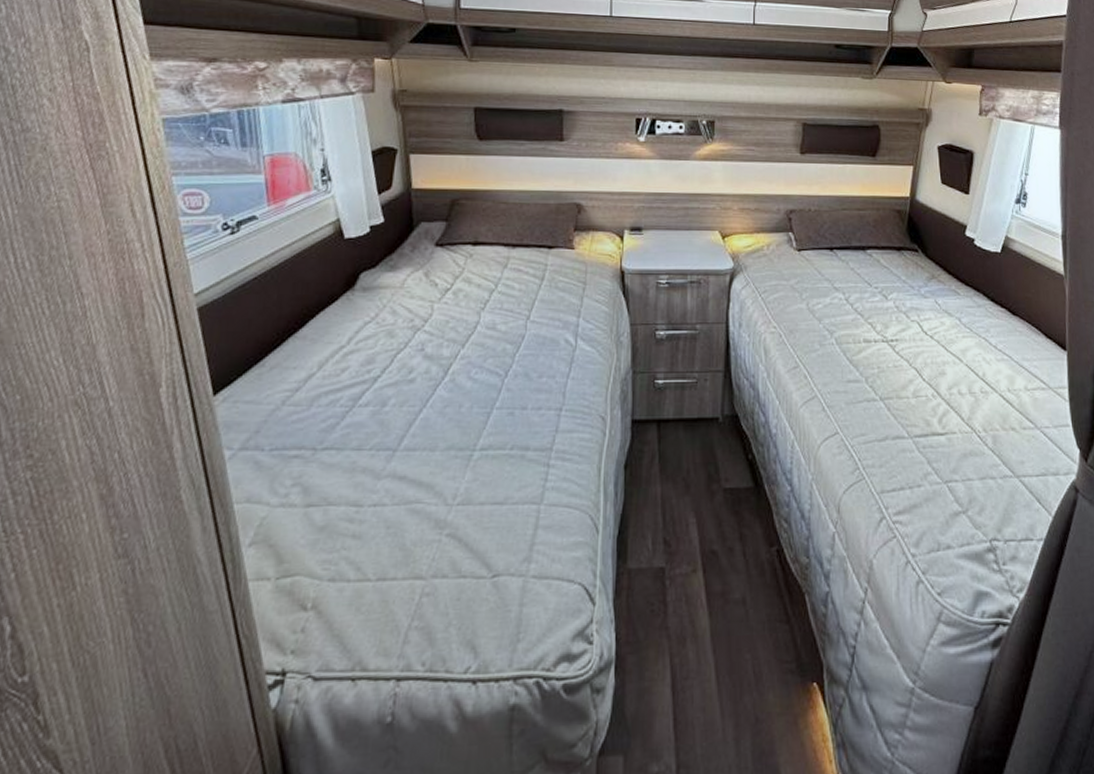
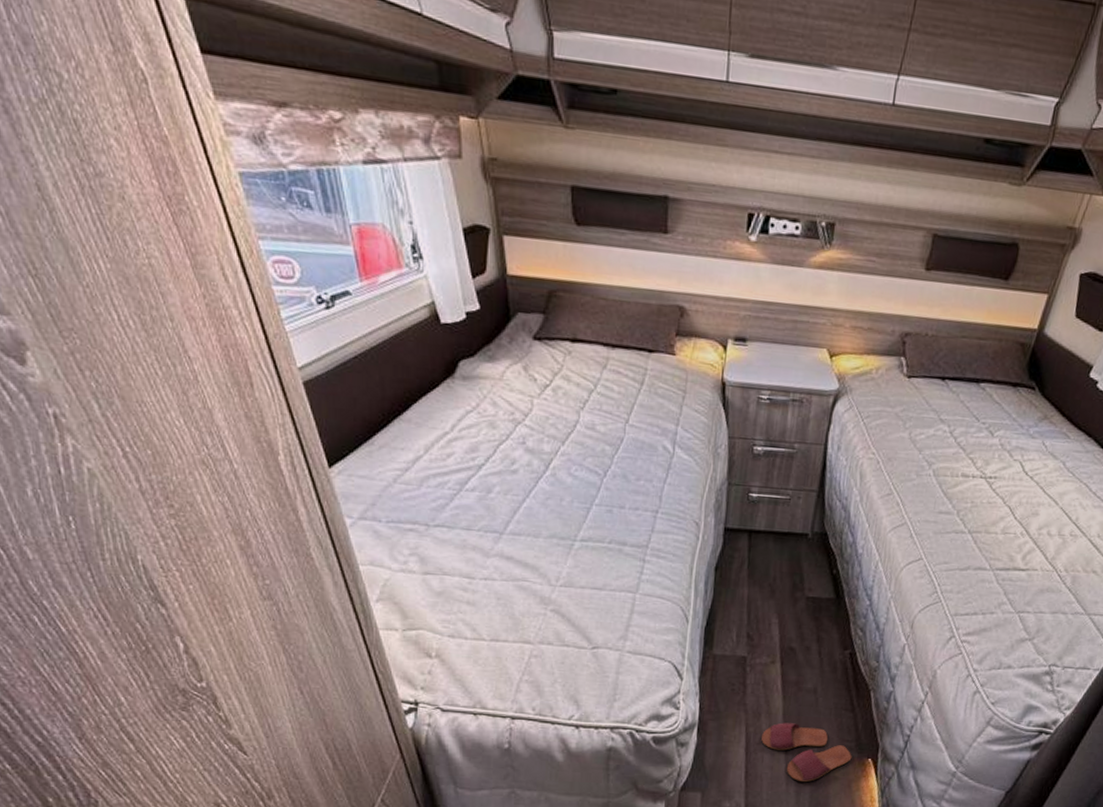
slippers: none [689,646,794,724] -> present [761,722,852,782]

